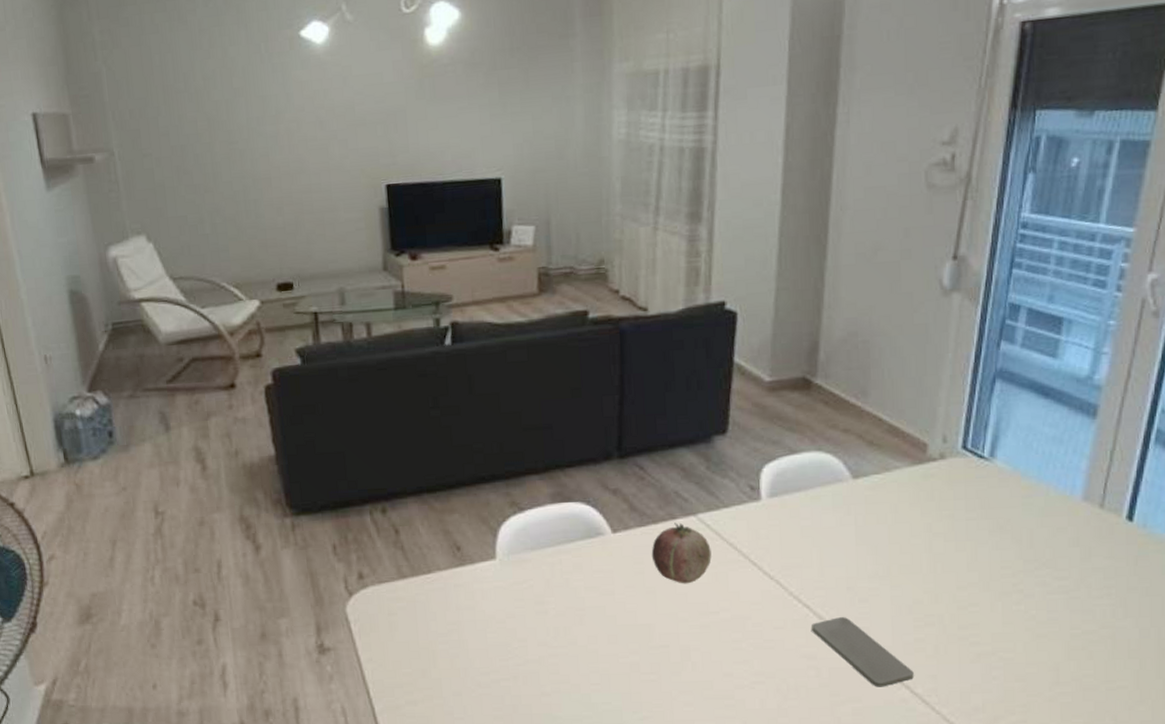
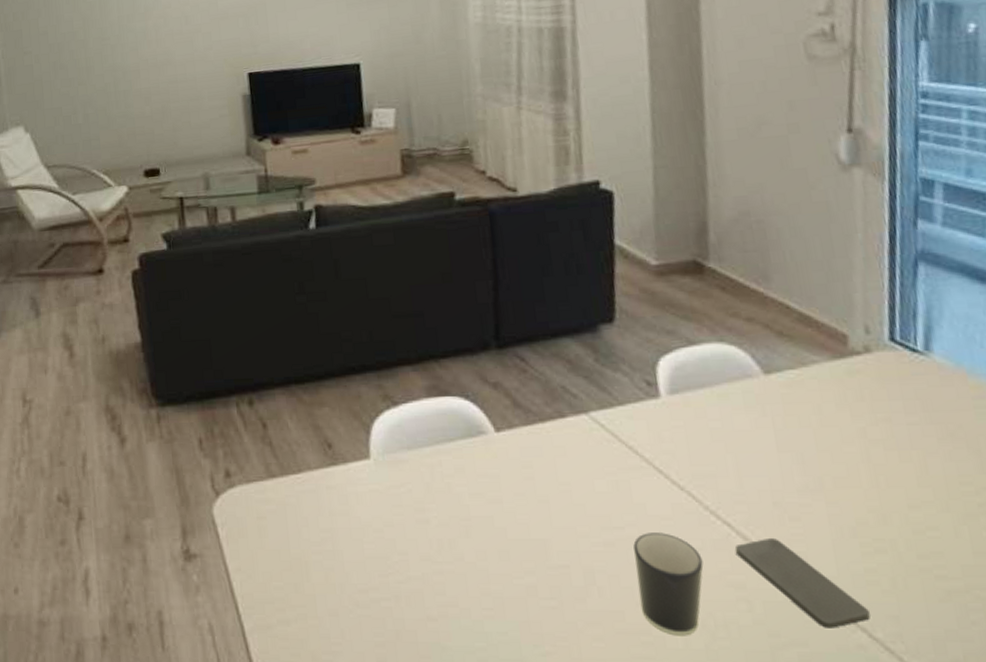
fruit: present [651,522,712,584] -> none [540,421,610,493]
mug: none [725,615,783,699] -> present [633,533,704,636]

